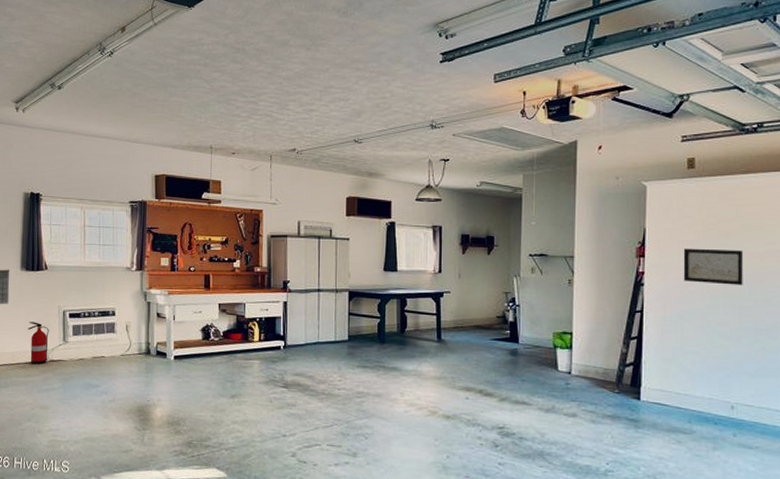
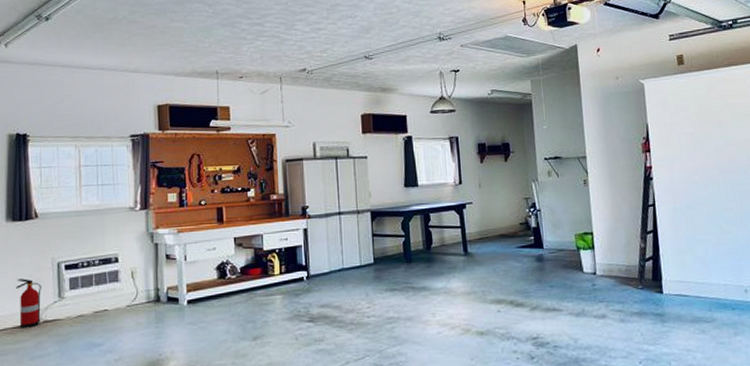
wall art: present [683,248,744,286] -> none [683,138,740,173]

